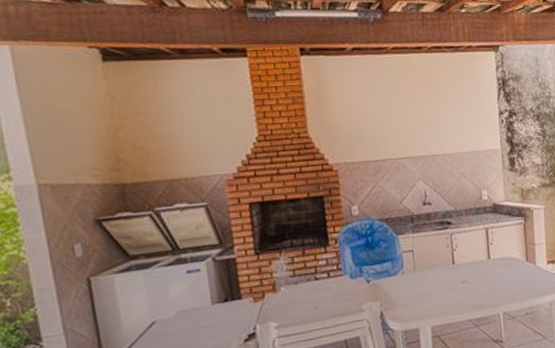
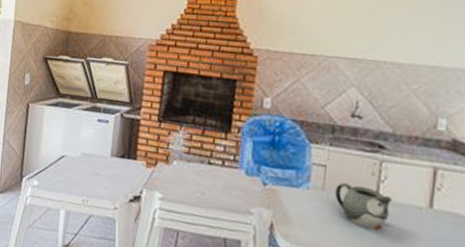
teapot: none [423,257,464,290] -> present [335,182,392,230]

